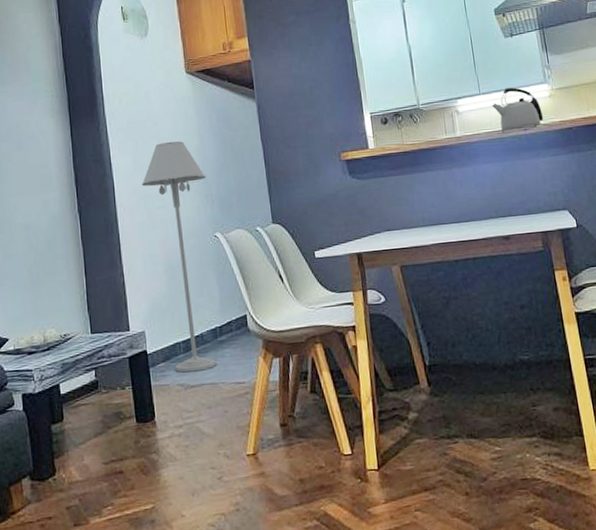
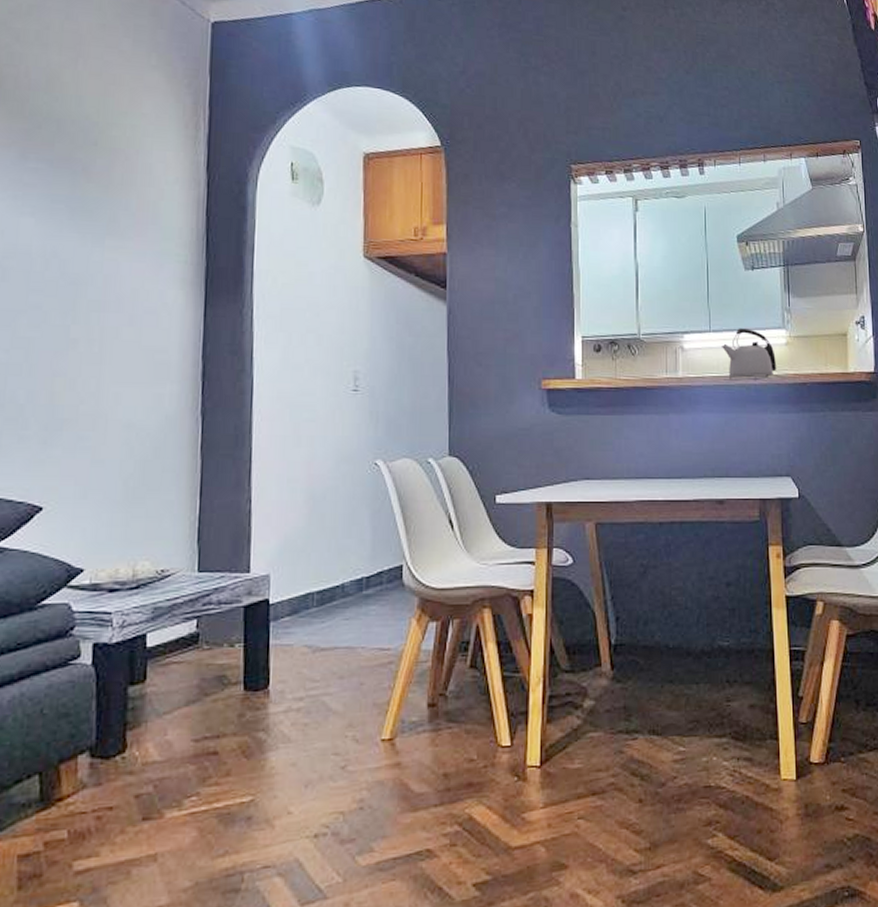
floor lamp: present [141,141,216,373] -> none [288,340,374,631]

